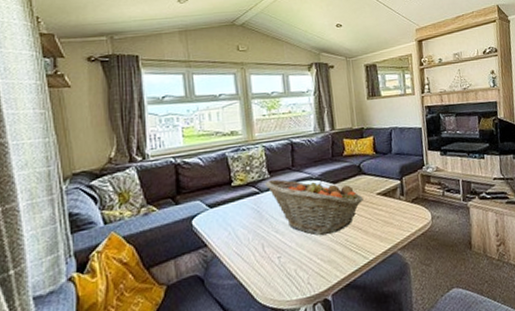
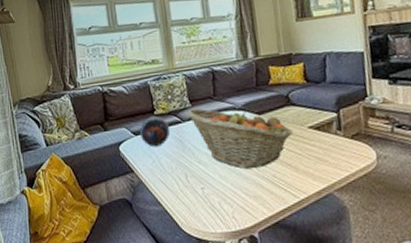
decorative orb: none [215,187,248,219] -> present [139,116,171,147]

